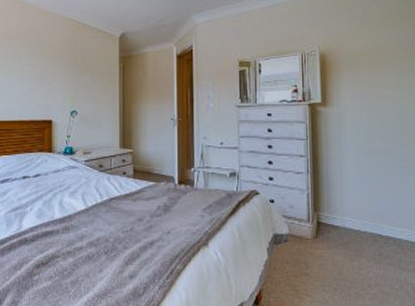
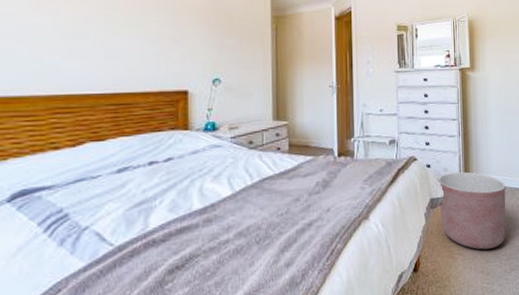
planter: none [283,211,365,295] -> present [438,172,506,250]

